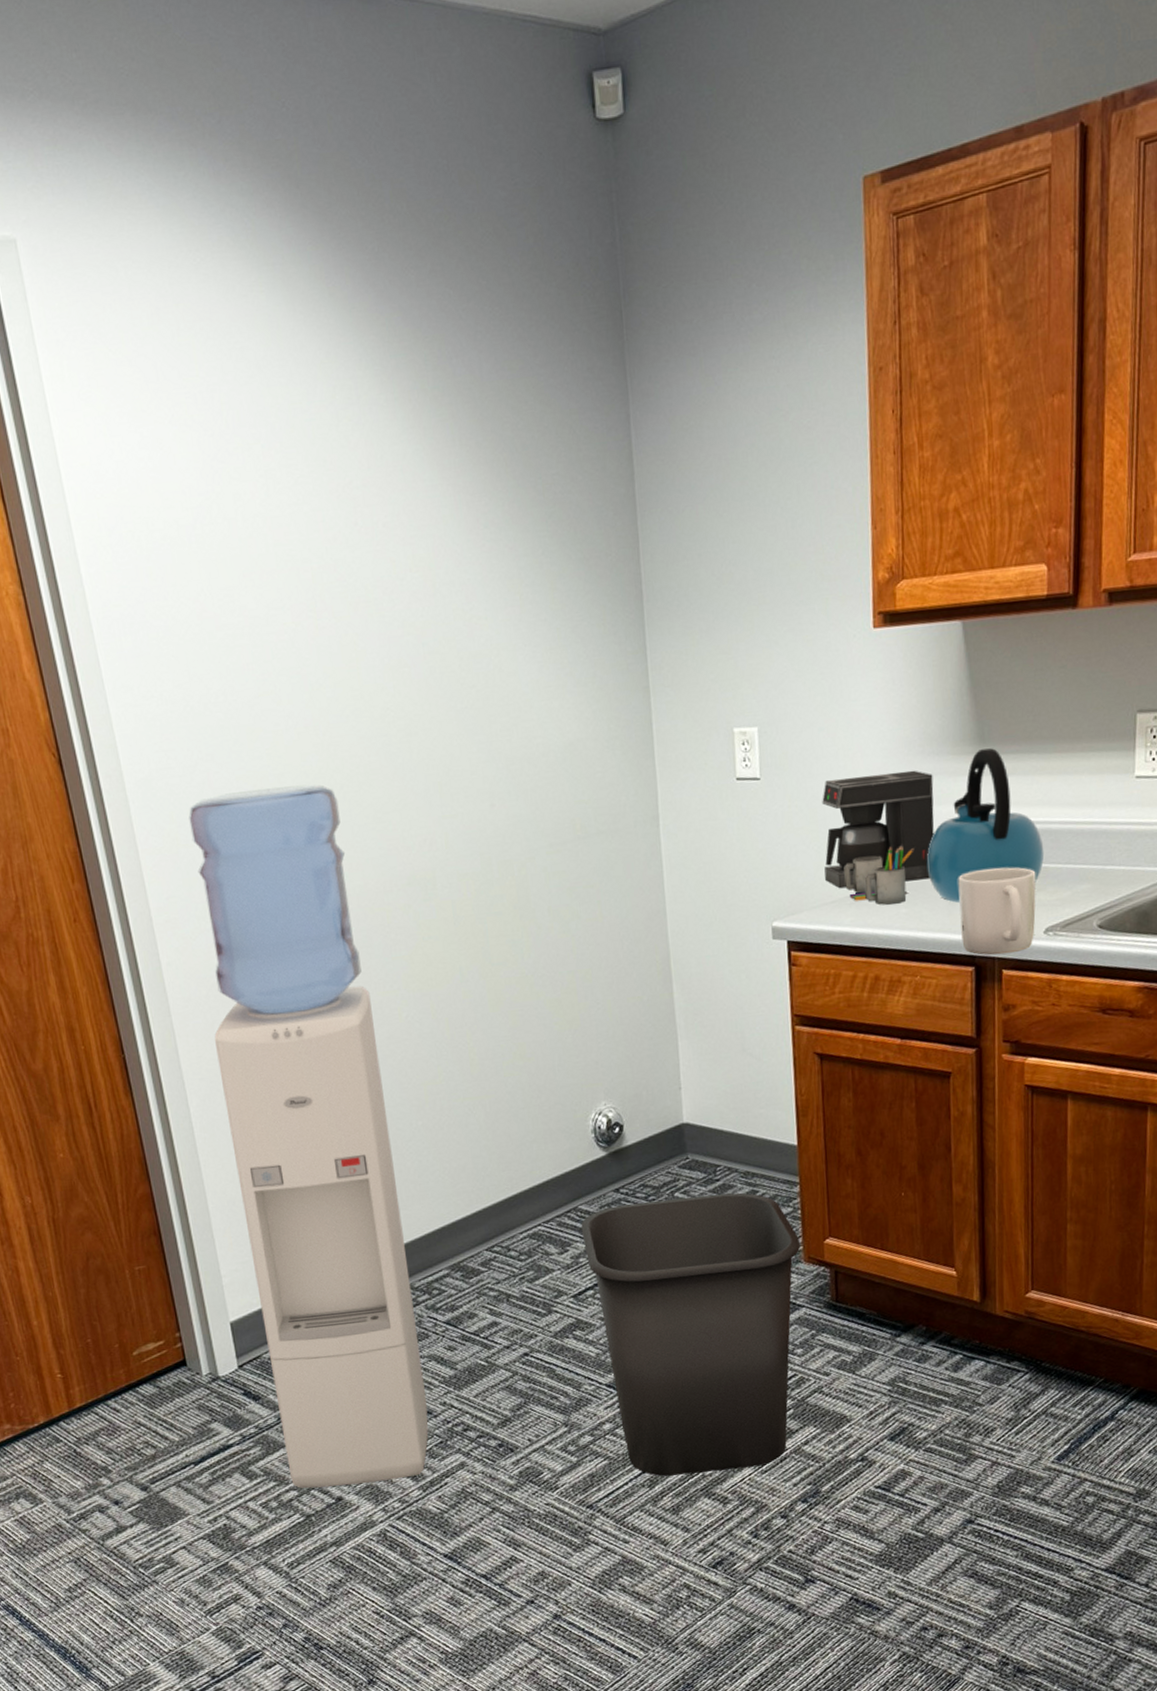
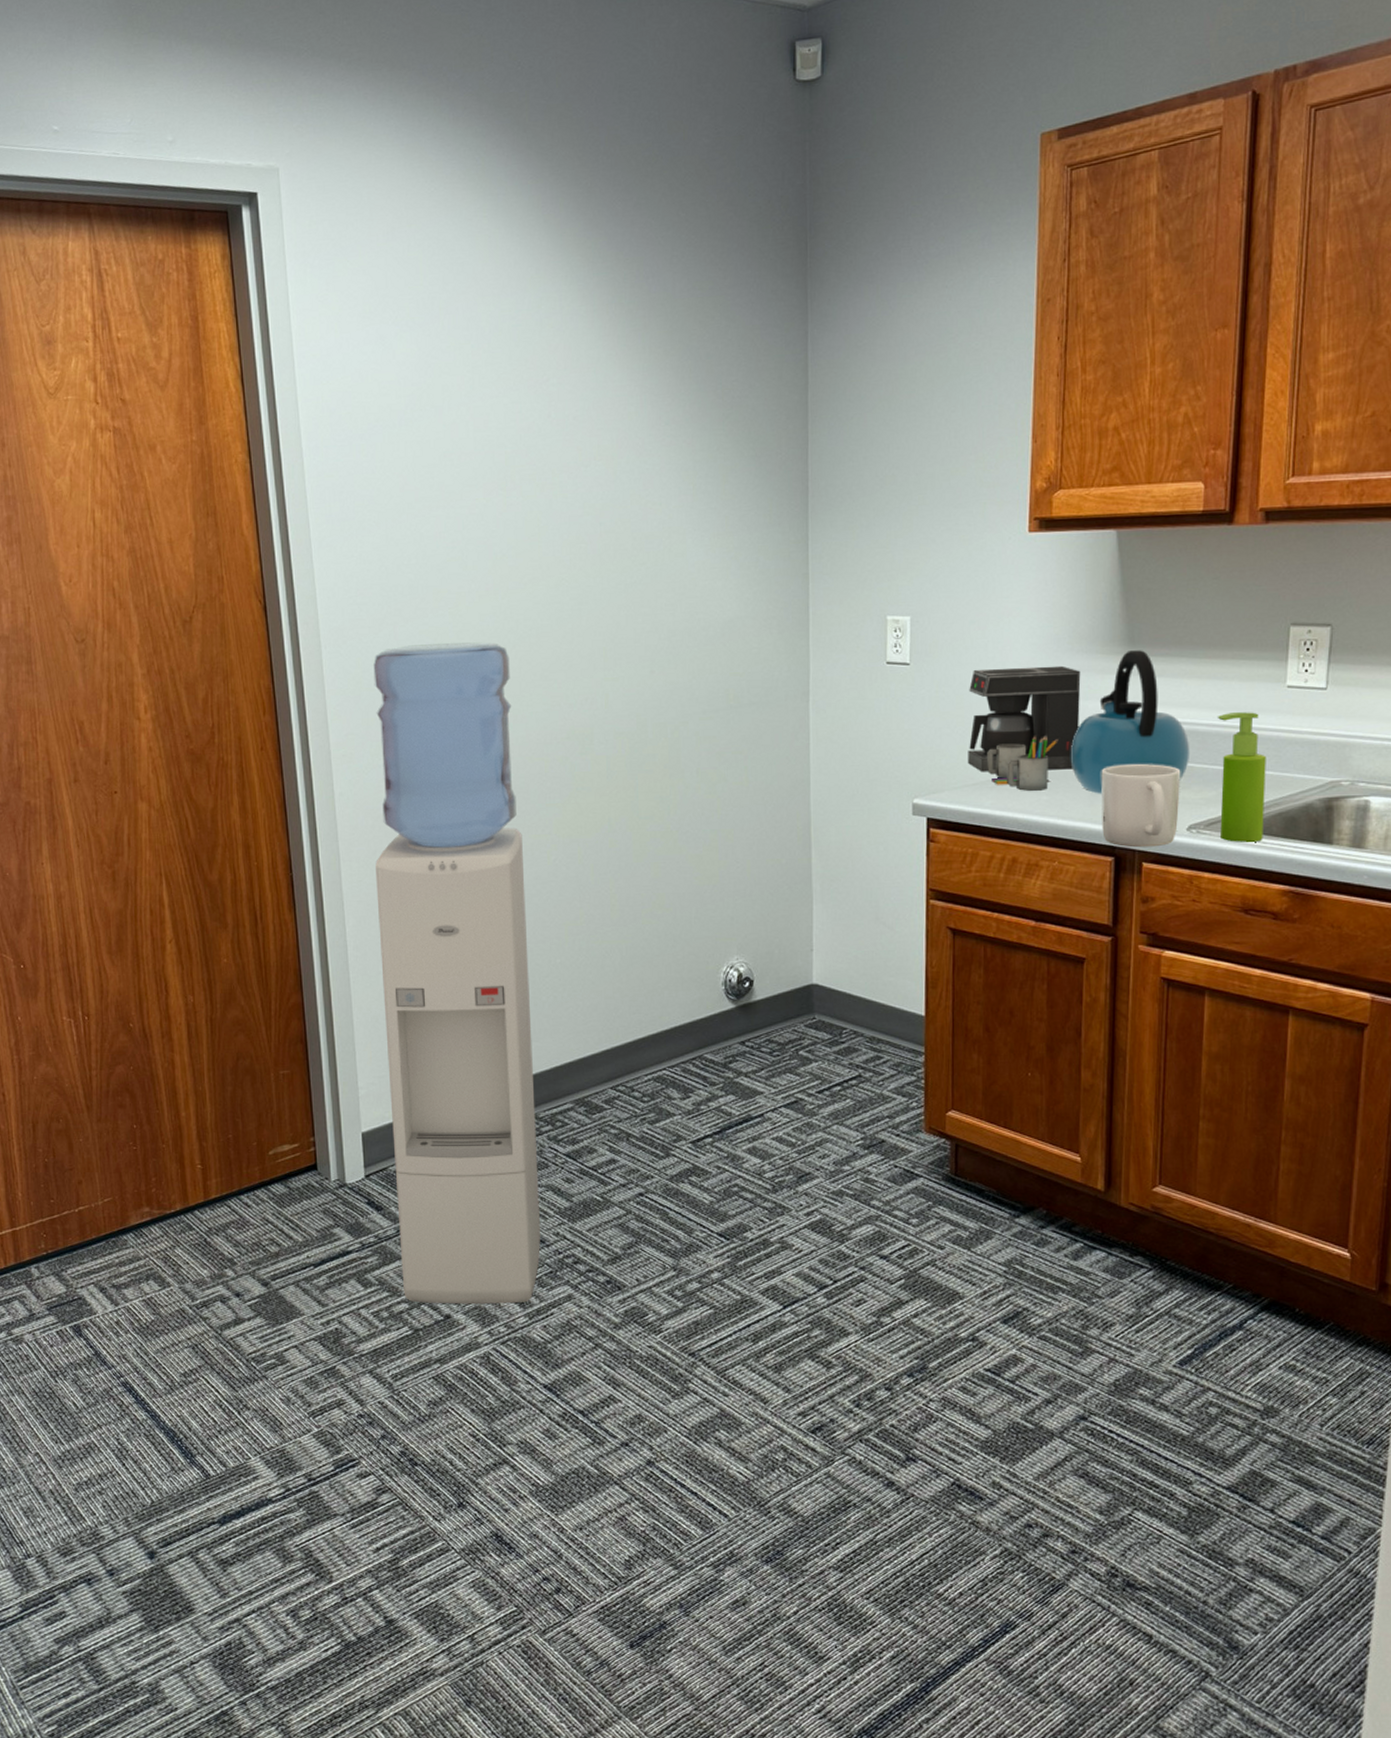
waste bin: present [580,1192,801,1476] -> none [704,1056,922,1334]
soap dispenser: none [1068,806,1119,942] -> present [1217,712,1266,842]

